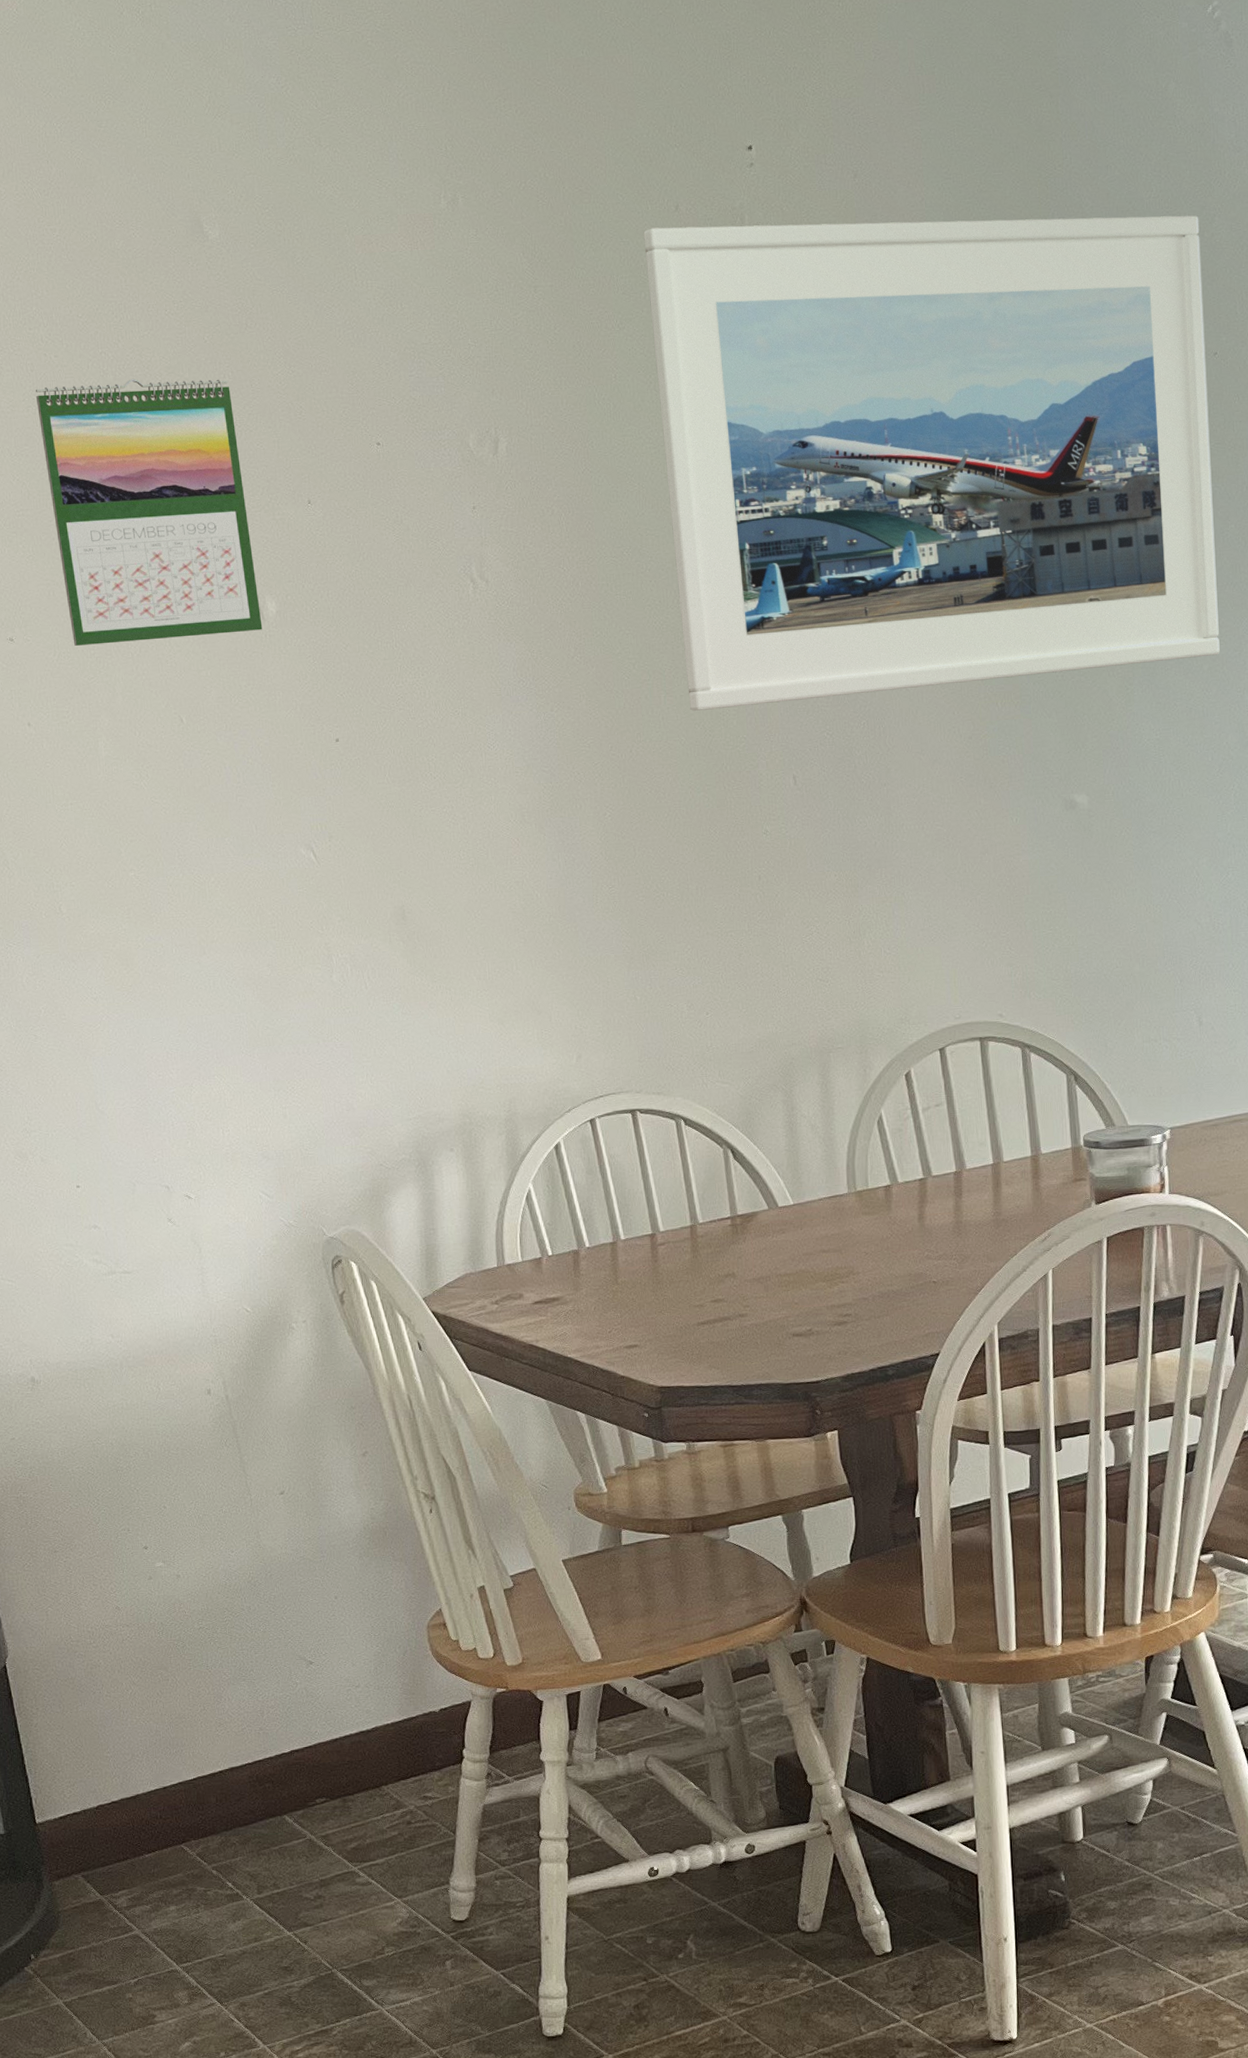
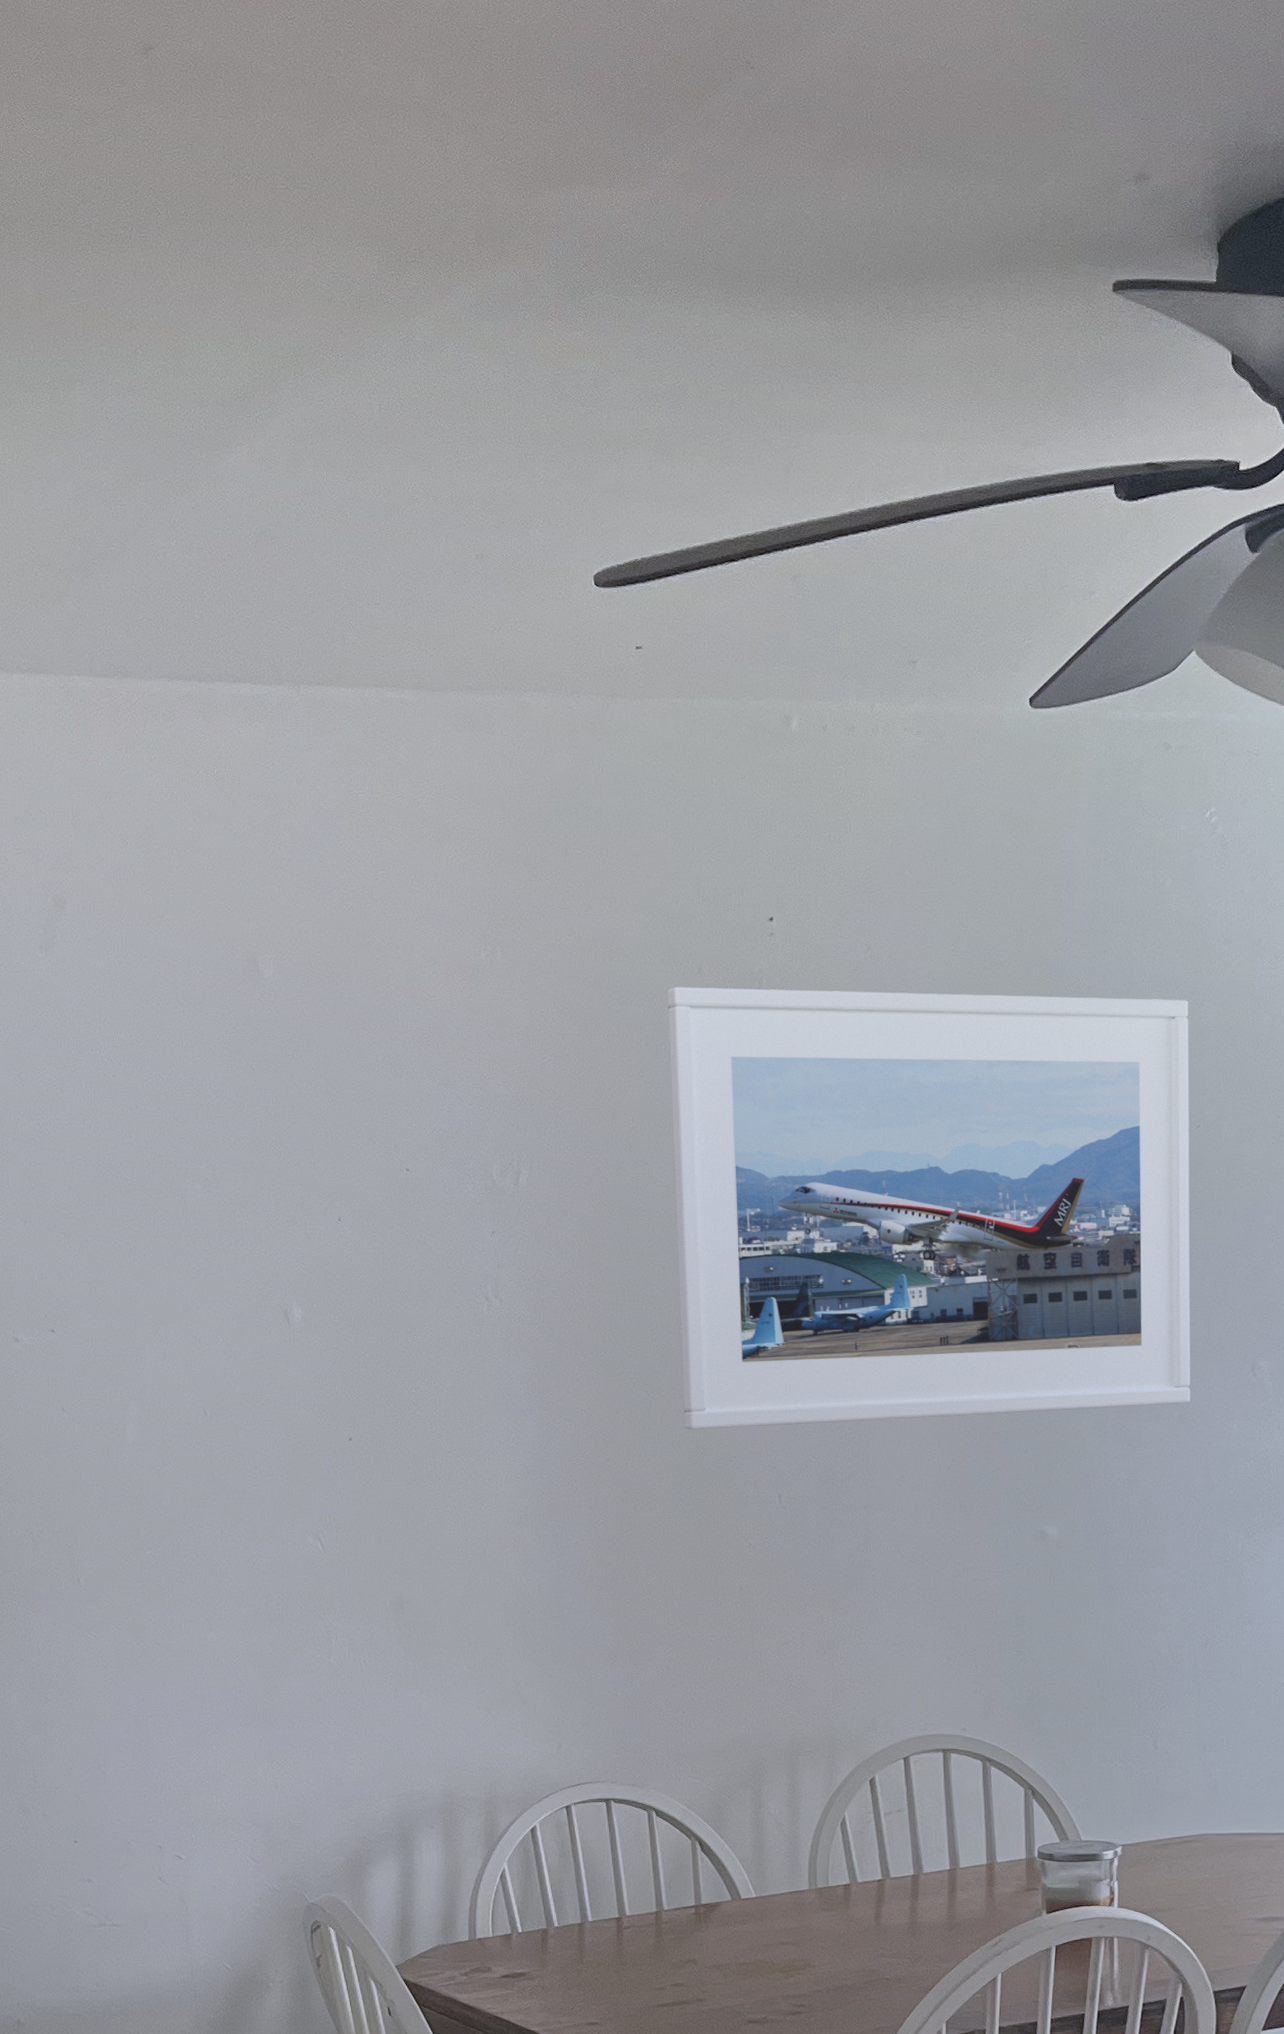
calendar: present [35,378,263,646] -> none [92,1099,288,1340]

